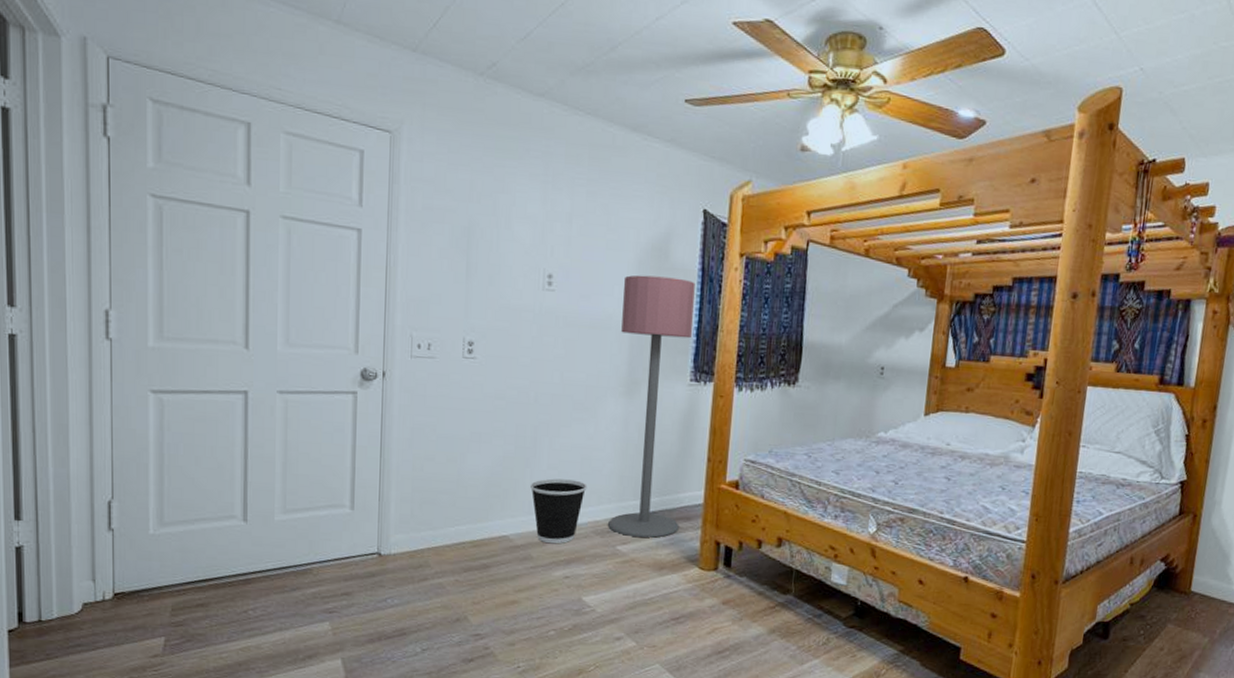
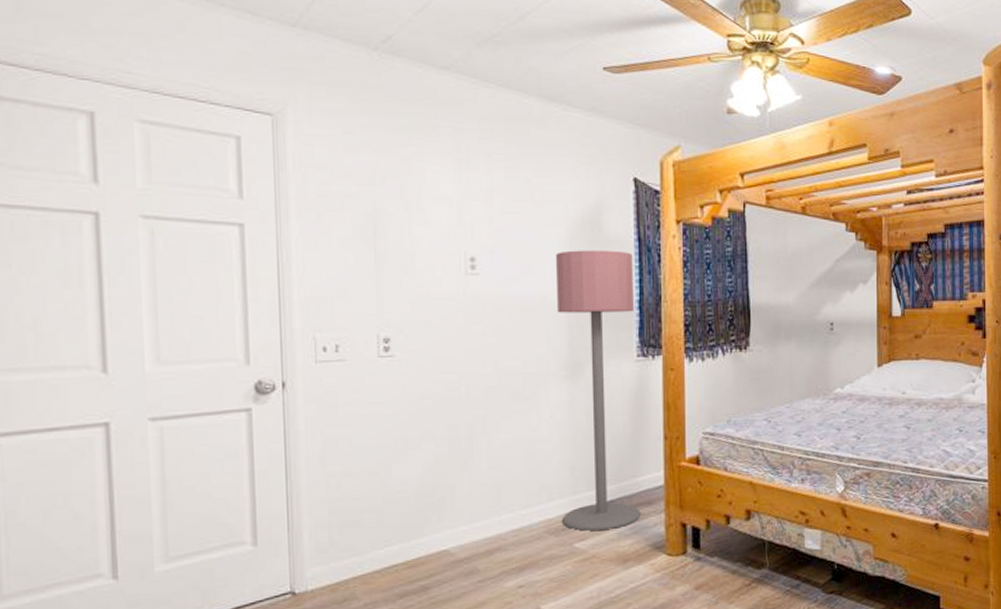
wastebasket: present [530,478,587,544] -> none [470,477,535,552]

